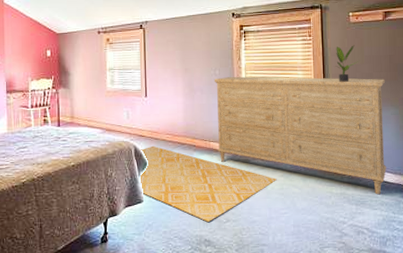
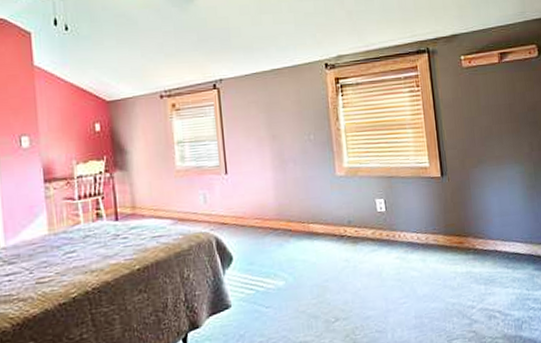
rug: present [139,145,277,223] -> none [222,234,392,325]
dresser: present [214,76,386,195] -> none [308,132,516,270]
potted plant: present [335,45,359,82] -> none [448,94,476,139]

